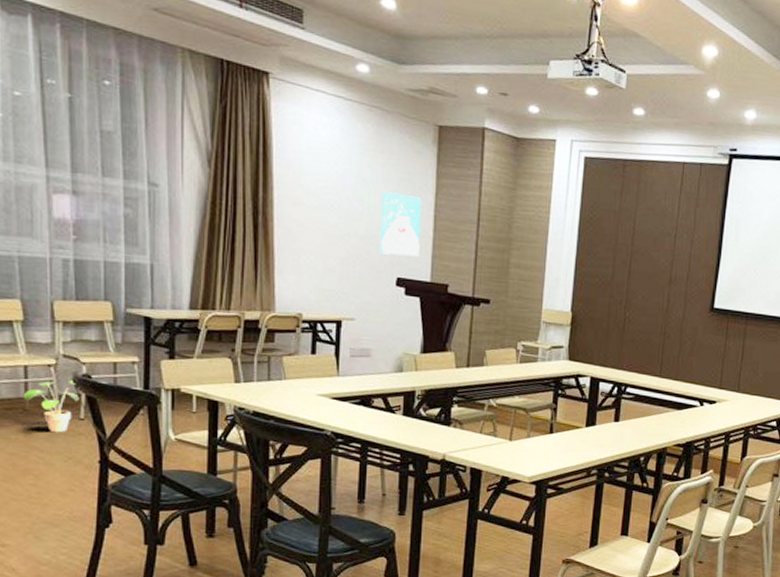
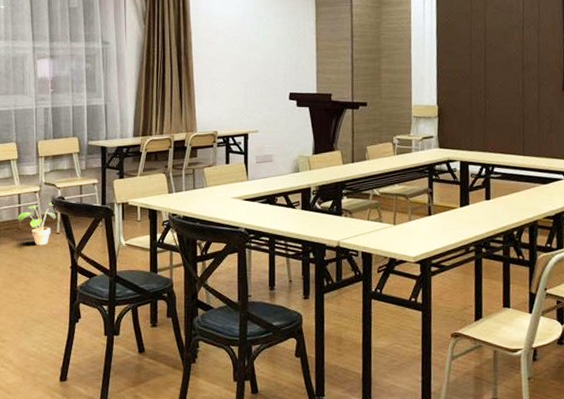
wall art: present [379,192,422,257] -> none [274,24,306,75]

